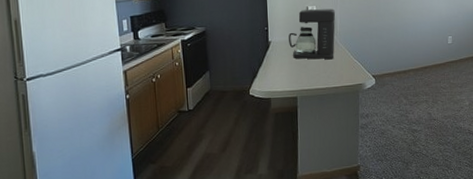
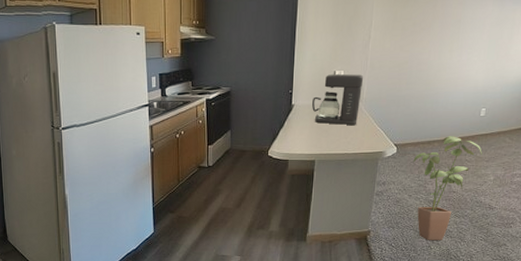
house plant: none [392,64,455,171] -> present [413,136,482,240]

